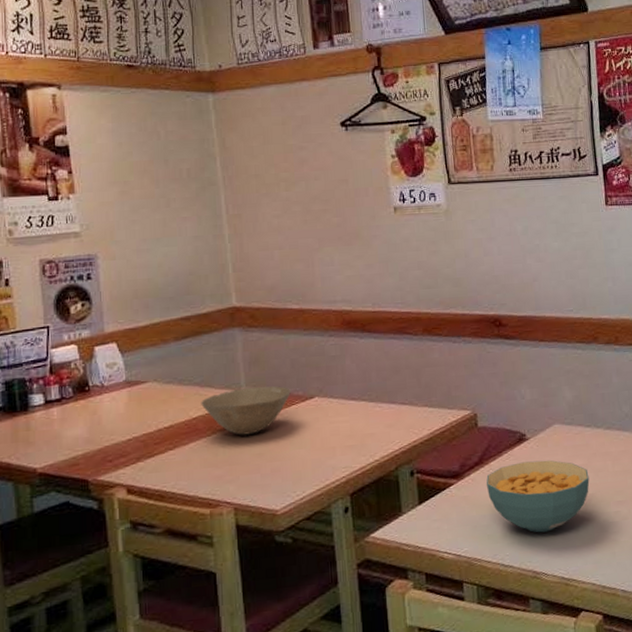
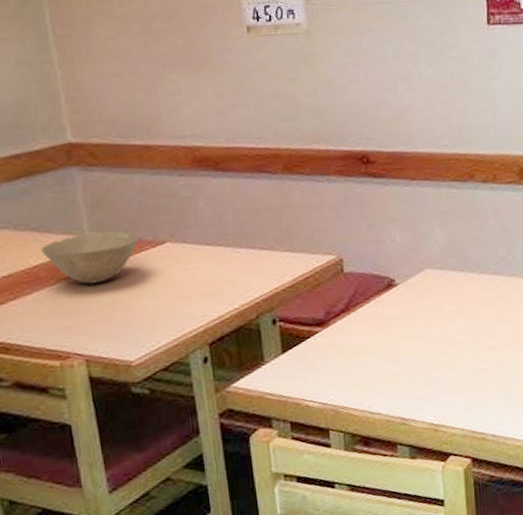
cereal bowl: present [486,460,590,533] -> none [352,306,462,380]

